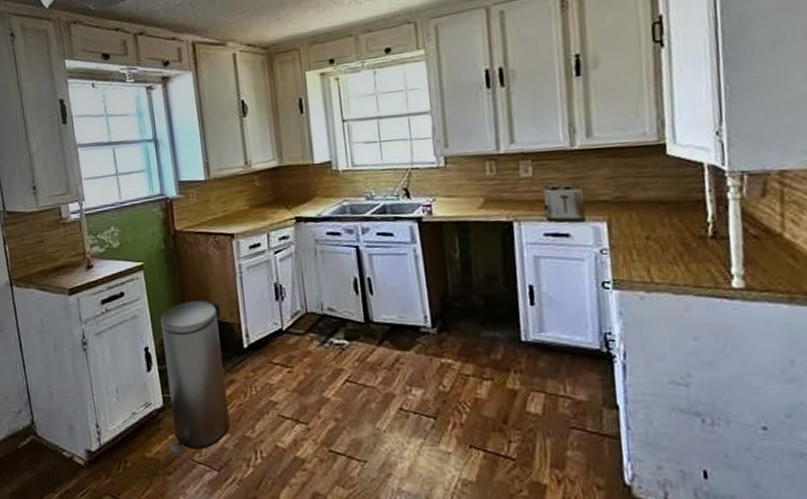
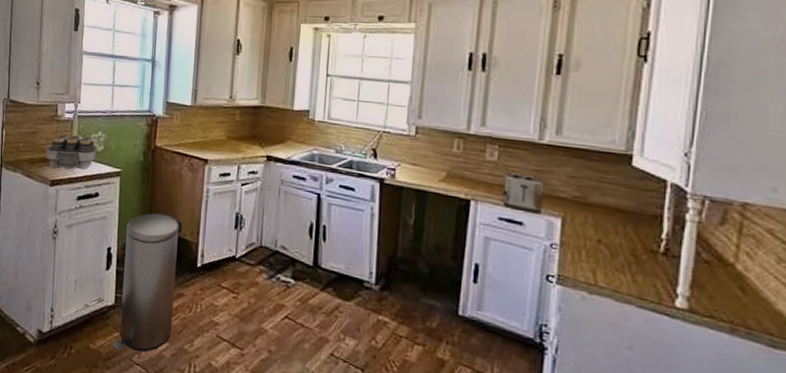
spice rack: none [57,233,114,275] -> present [46,134,98,170]

